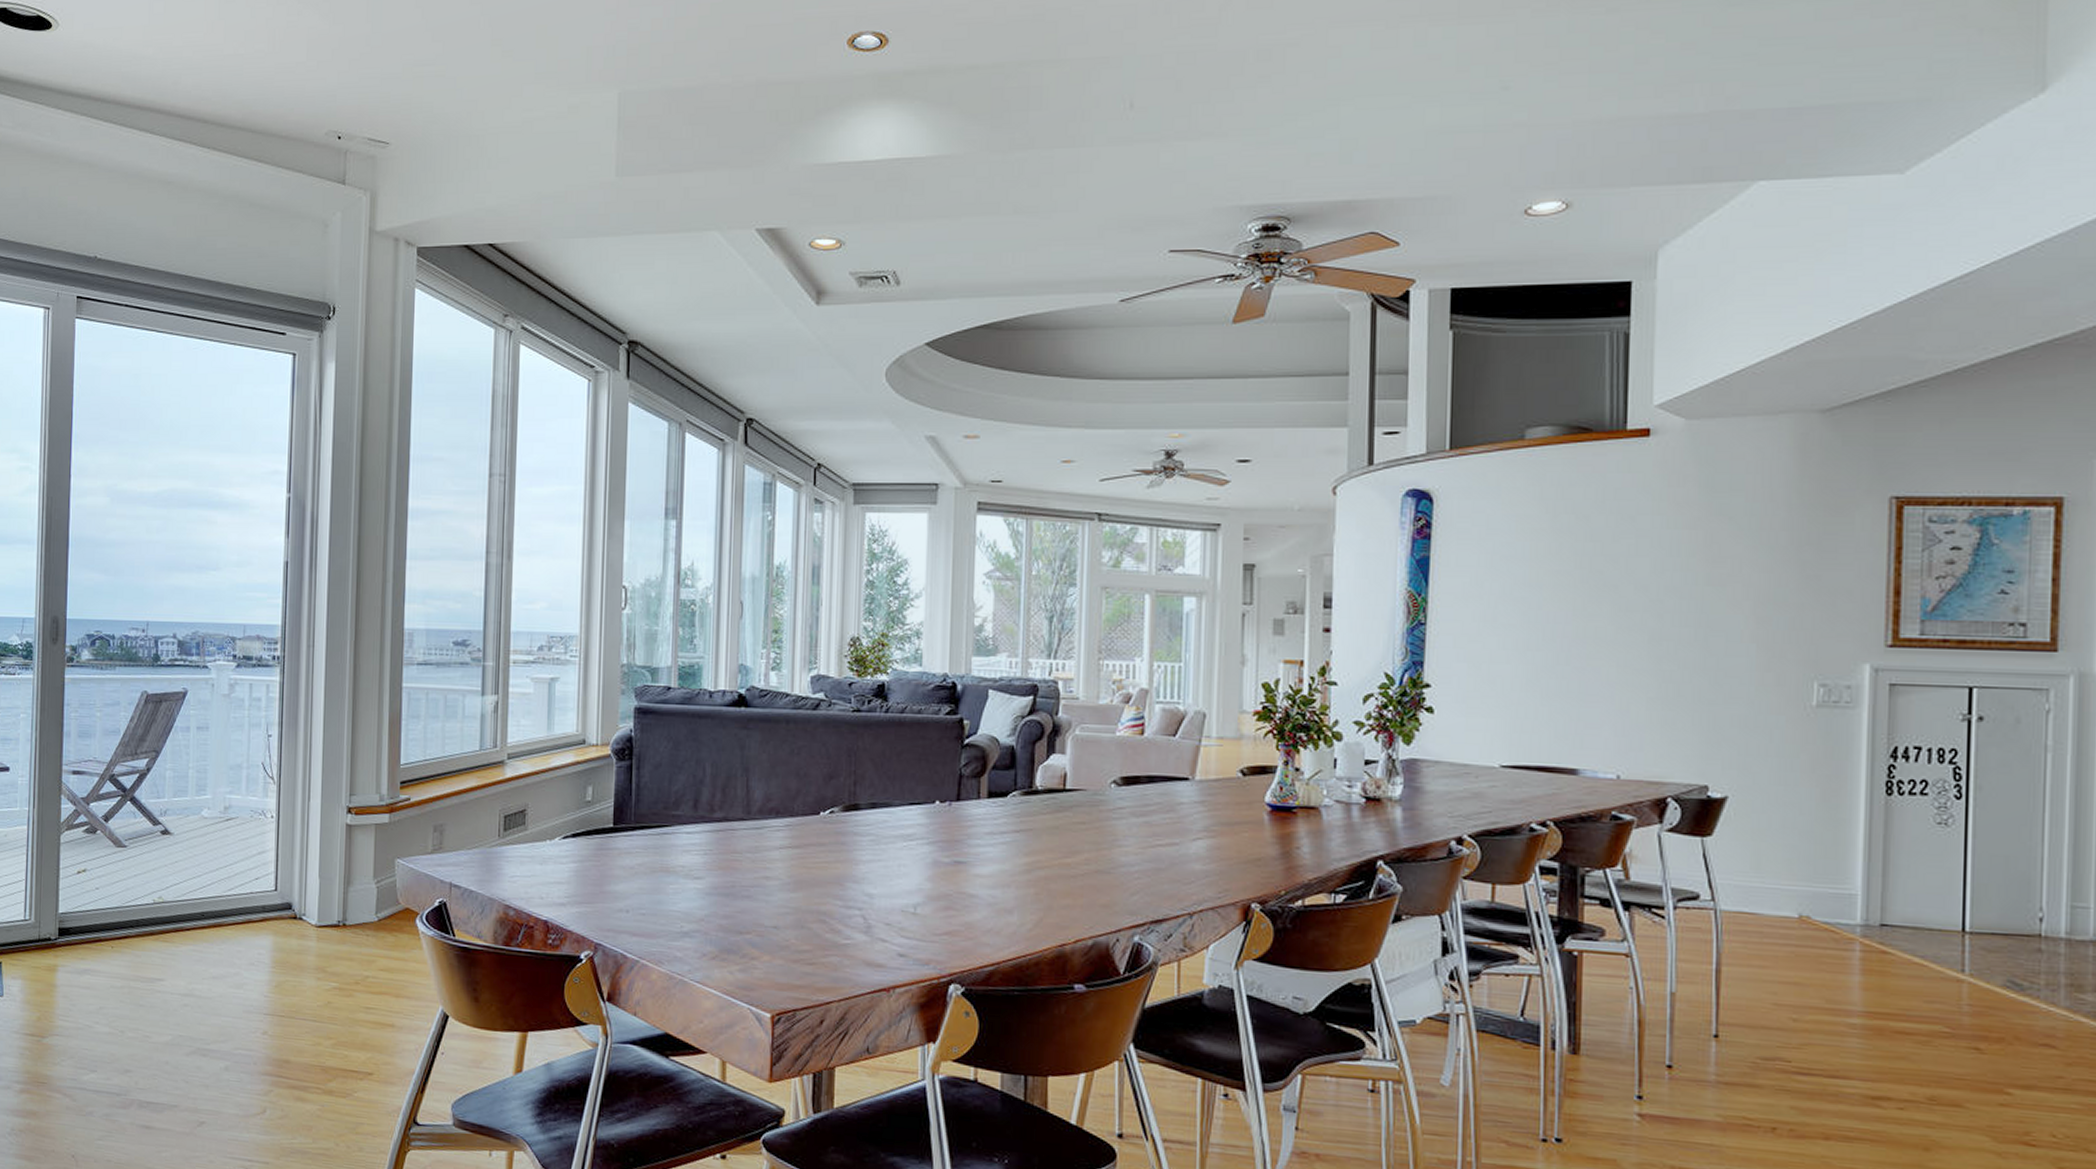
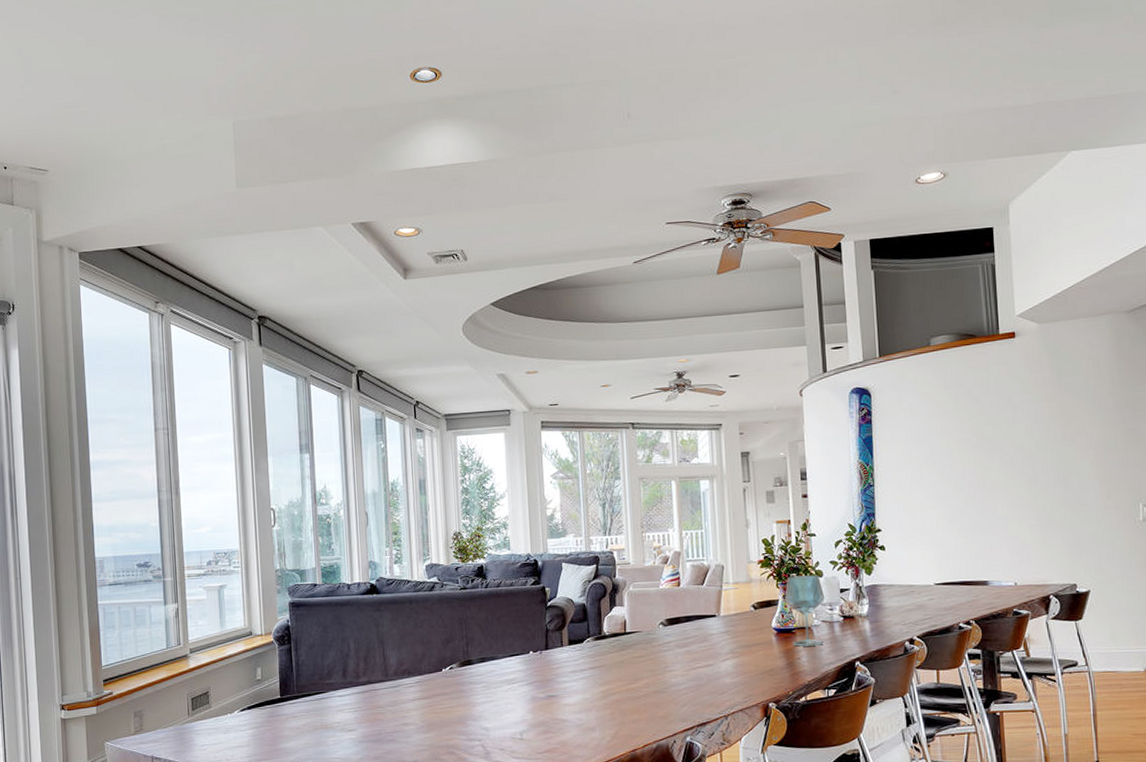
wine glass: none [1287,736,1343,833] -> present [785,575,825,647]

